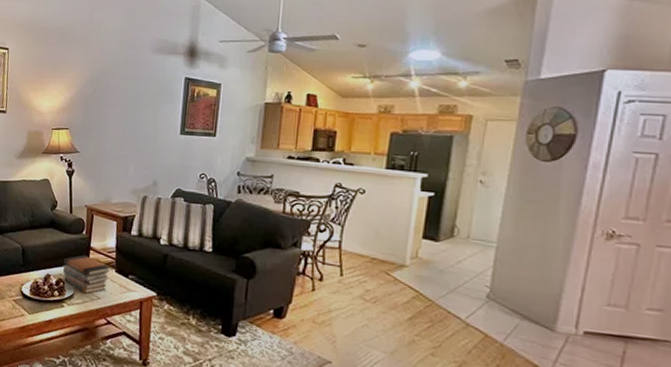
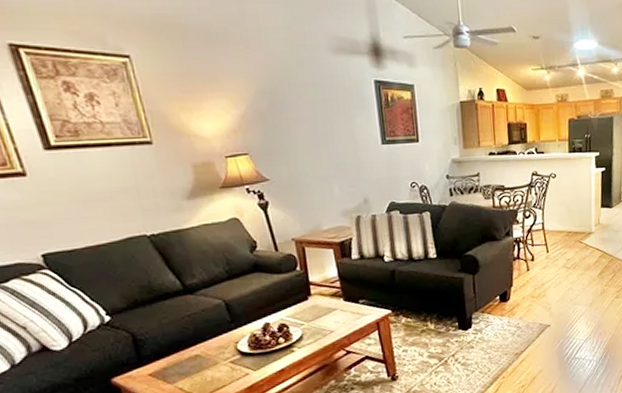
book stack: present [62,255,111,294] -> none [280,291,339,332]

